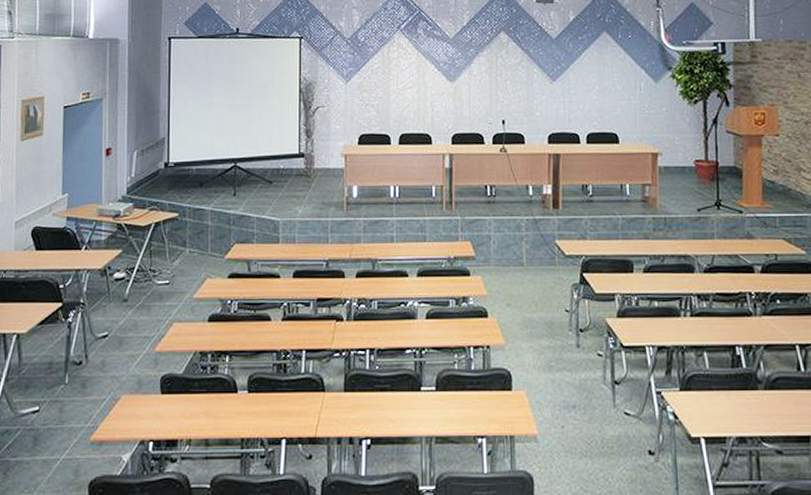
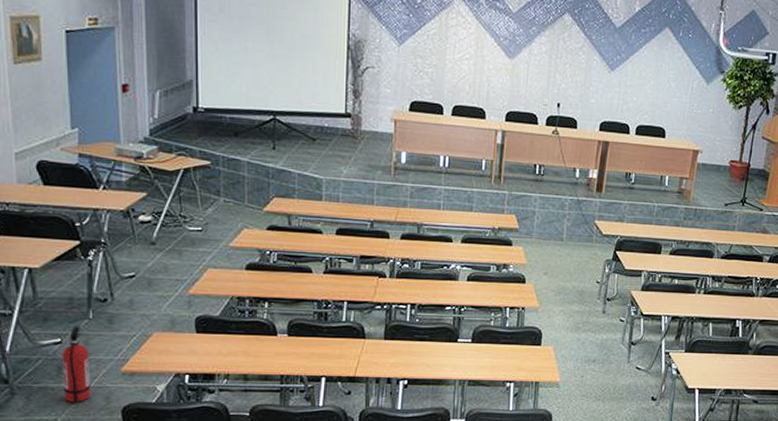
fire extinguisher: none [37,392,63,478] -> present [62,326,91,403]

